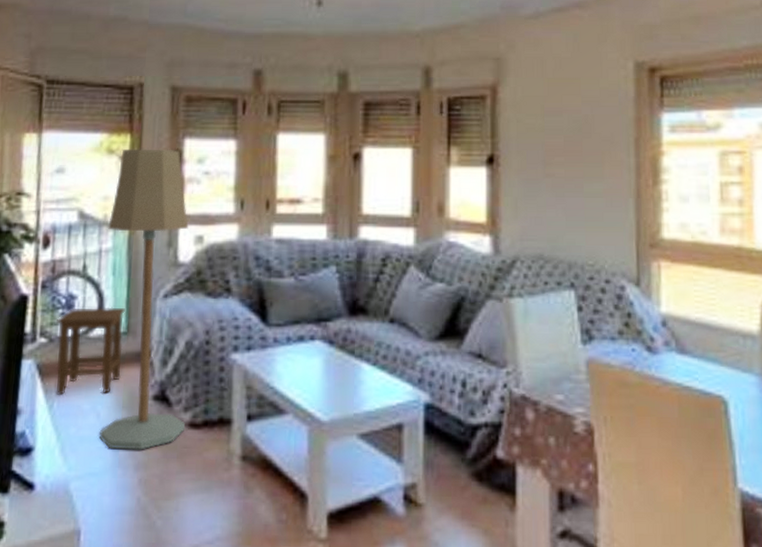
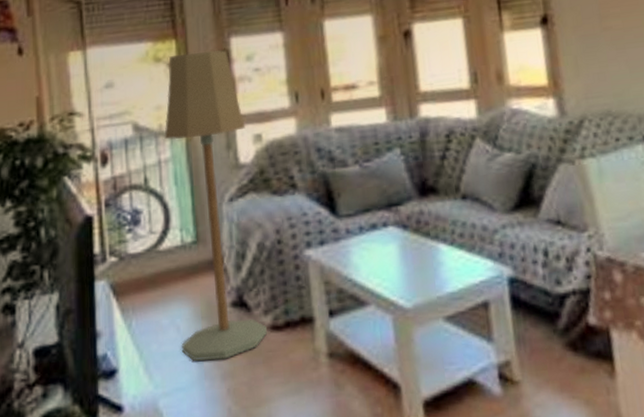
stool: present [55,307,125,396] -> none [124,217,196,314]

